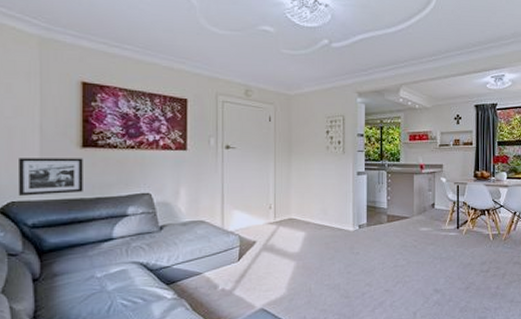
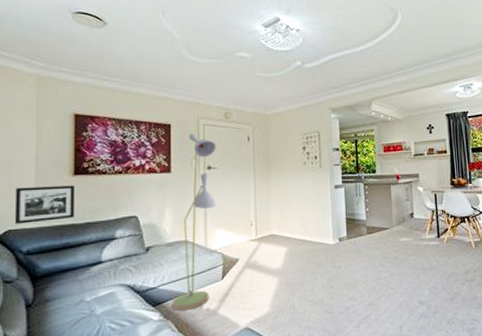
floor lamp: none [186,110,236,290] -> present [172,133,216,311]

